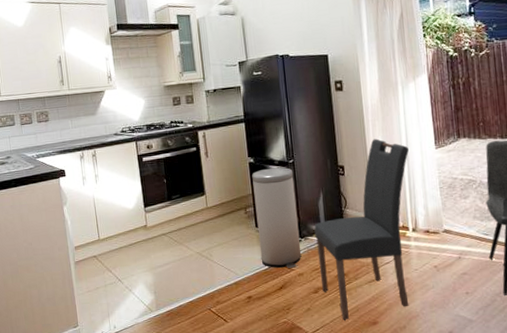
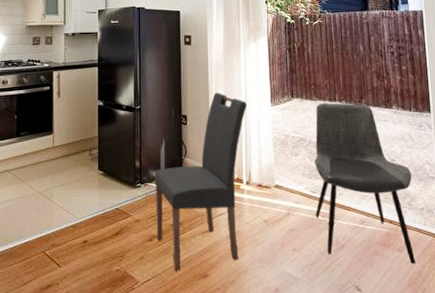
pedal bin: present [252,167,302,269] -> none [100,112,140,215]

